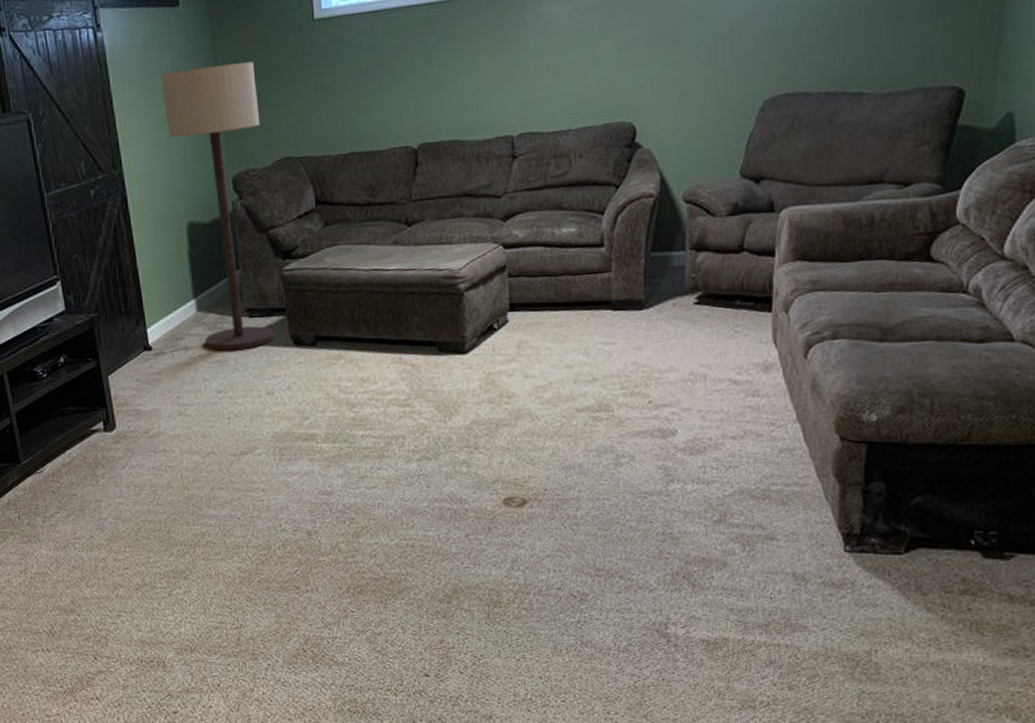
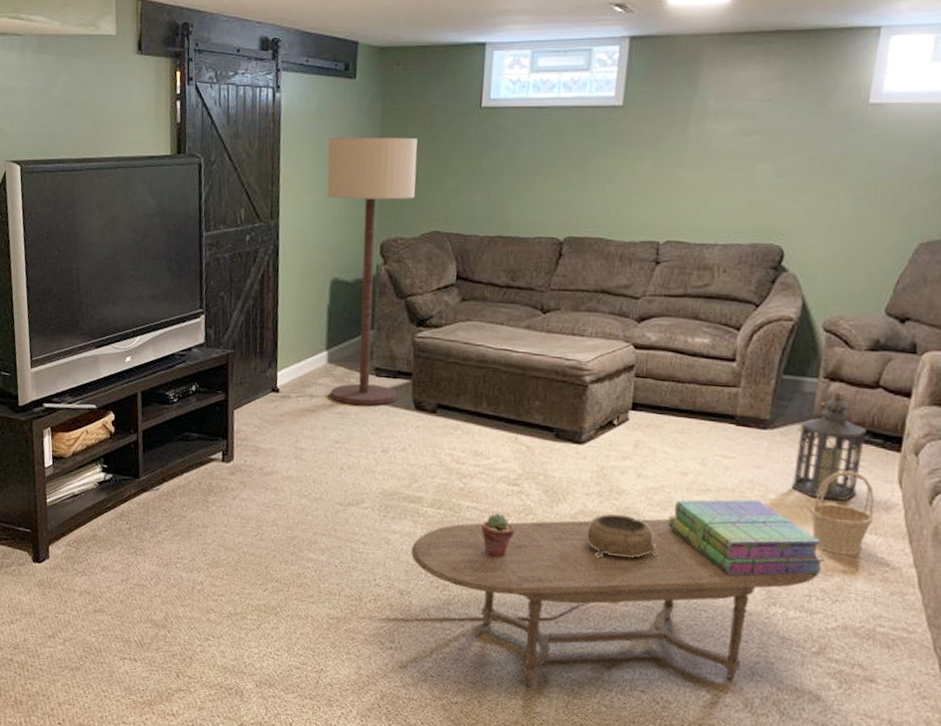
coffee table: none [312,415,711,604] -> present [411,518,821,686]
potted succulent: none [379,437,412,483] -> present [481,513,514,558]
decorative bowl: none [483,417,555,465] -> present [586,514,658,558]
stack of books: none [560,381,714,460] -> present [668,499,825,576]
lantern: none [673,260,738,371] -> present [791,391,867,501]
basket: none [694,338,755,422] -> present [809,470,875,556]

